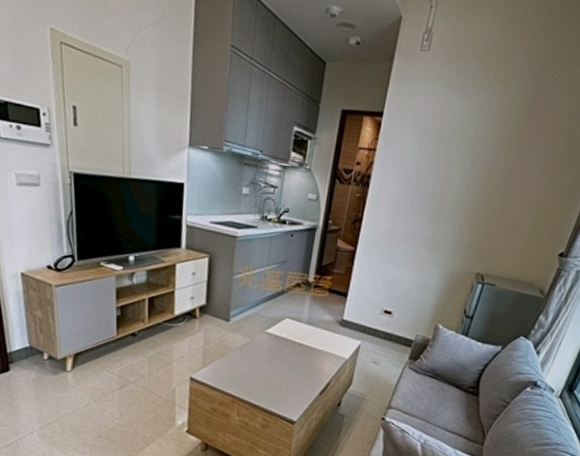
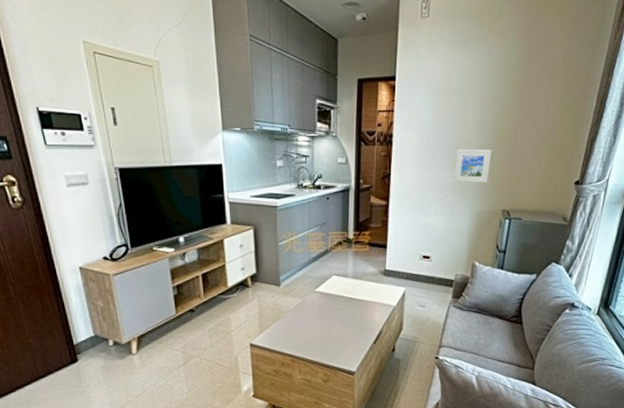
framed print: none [429,200,475,243] -> present [454,148,492,184]

